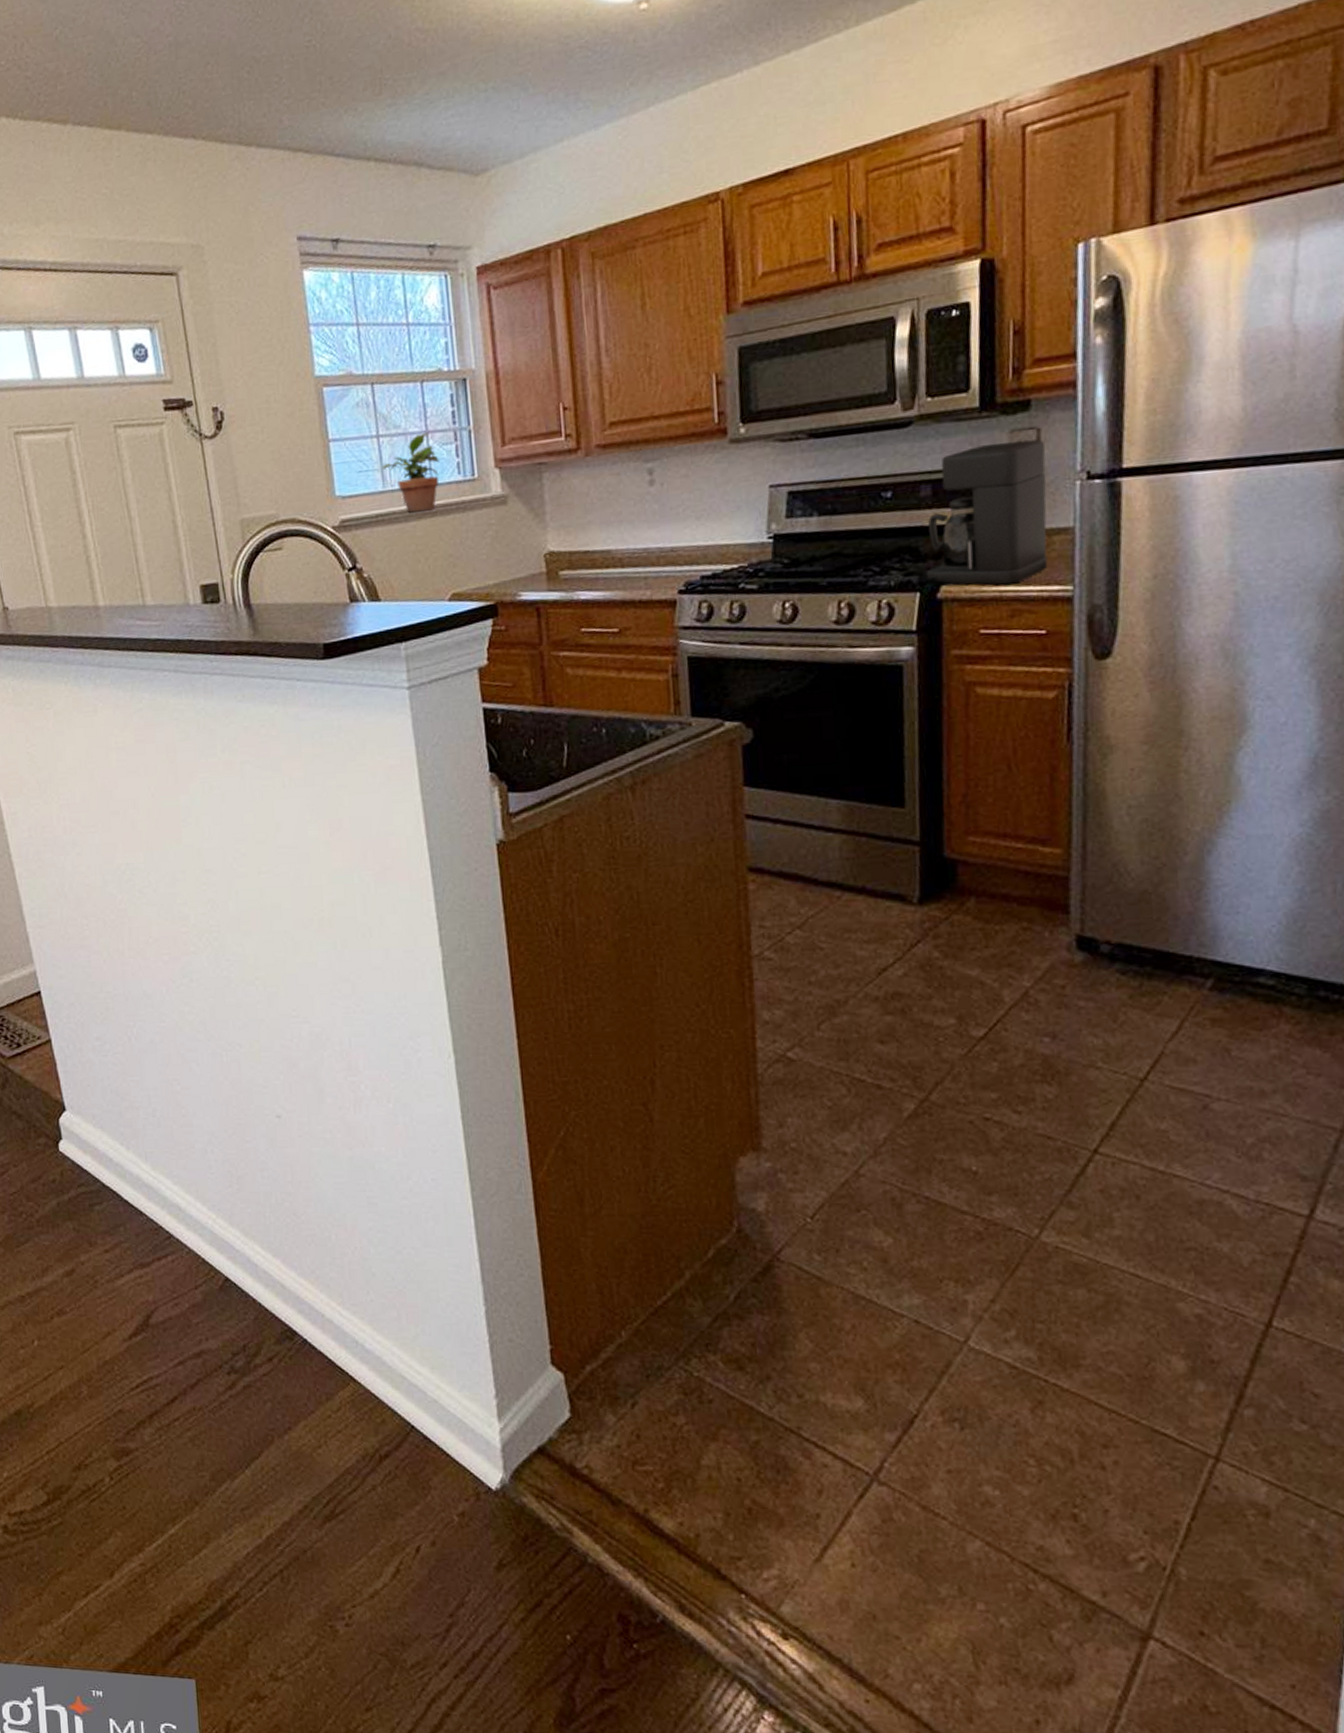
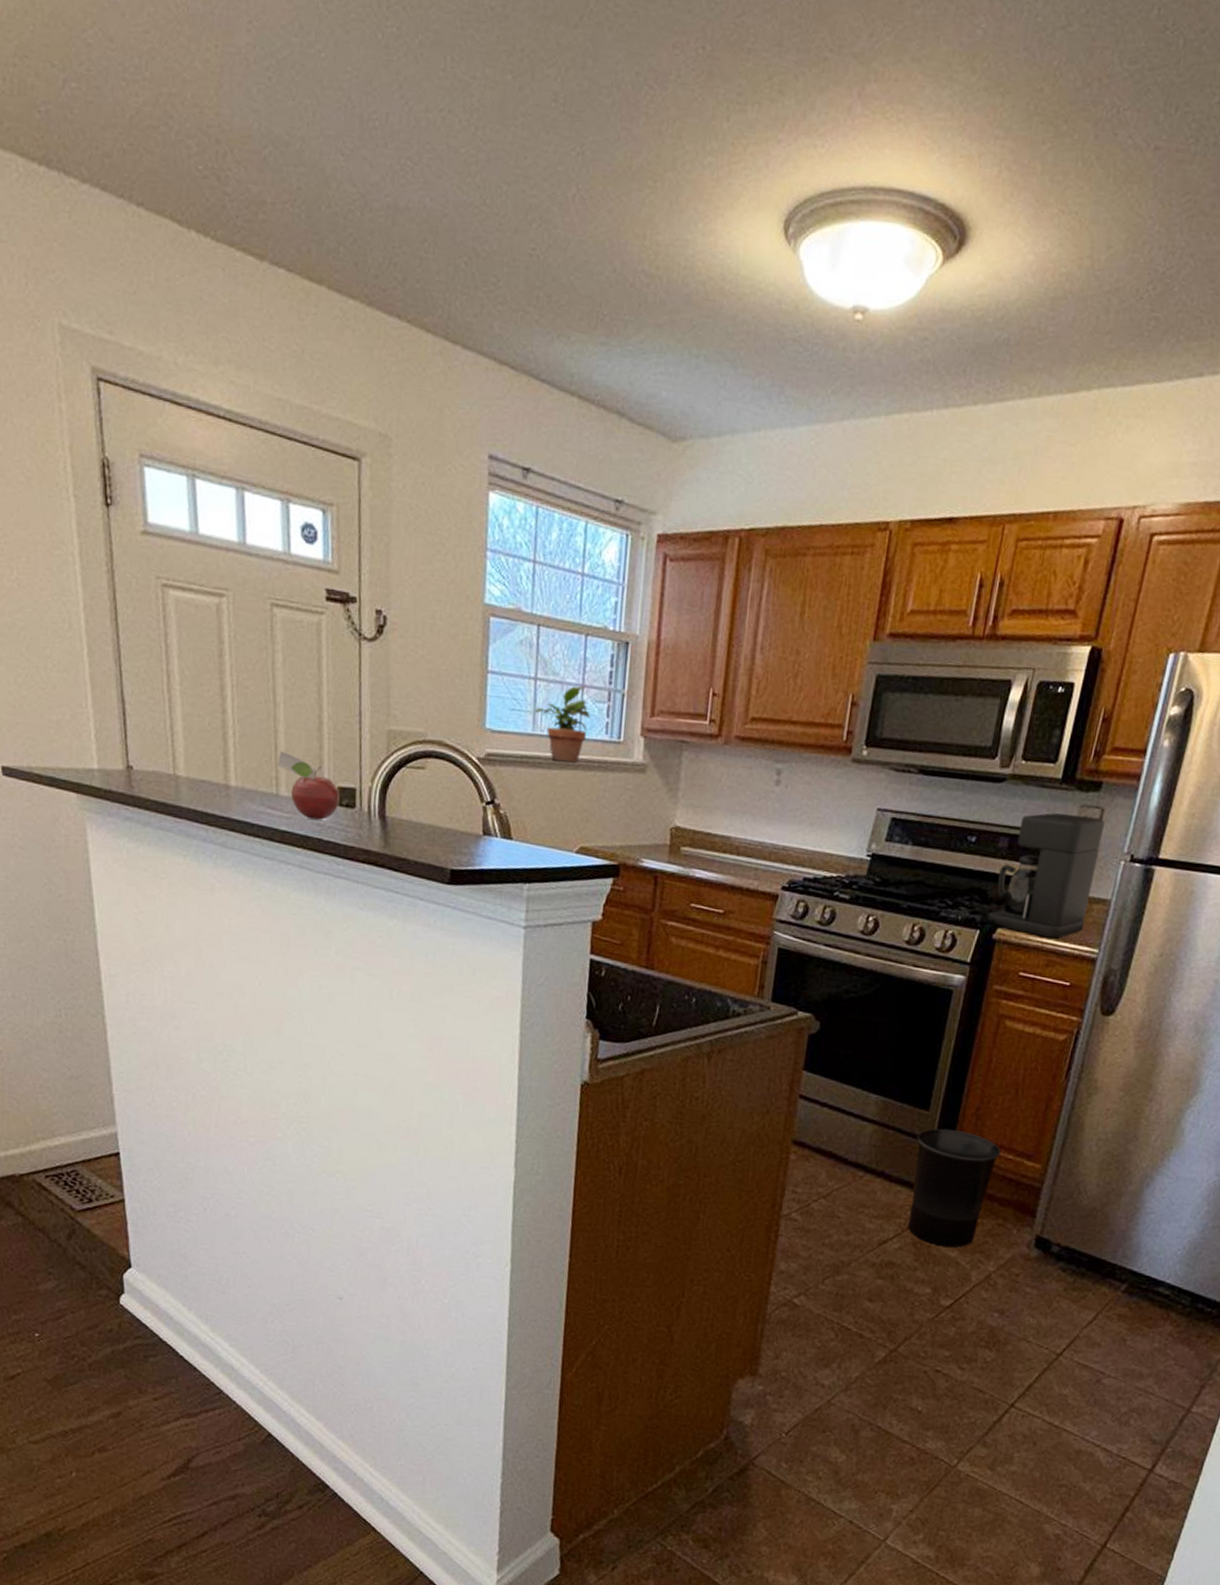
fruit: none [140,562,204,623] -> present [278,751,340,820]
waste bin: none [897,824,1007,965] -> present [907,1128,1002,1247]

